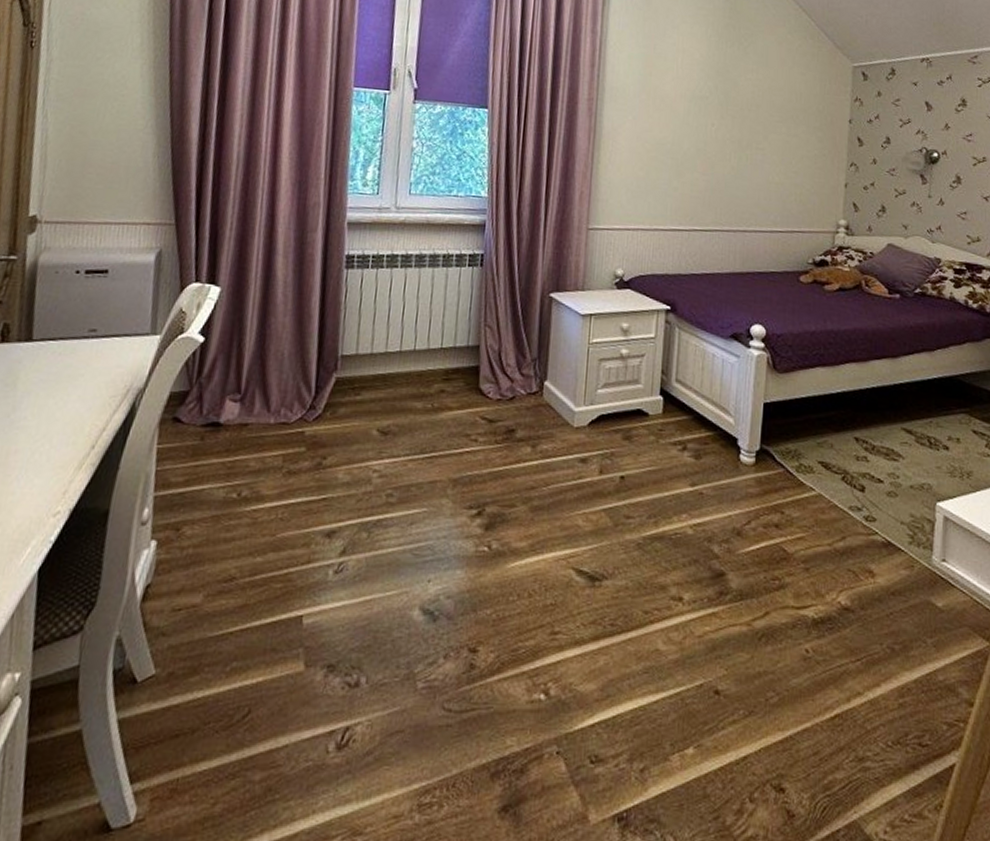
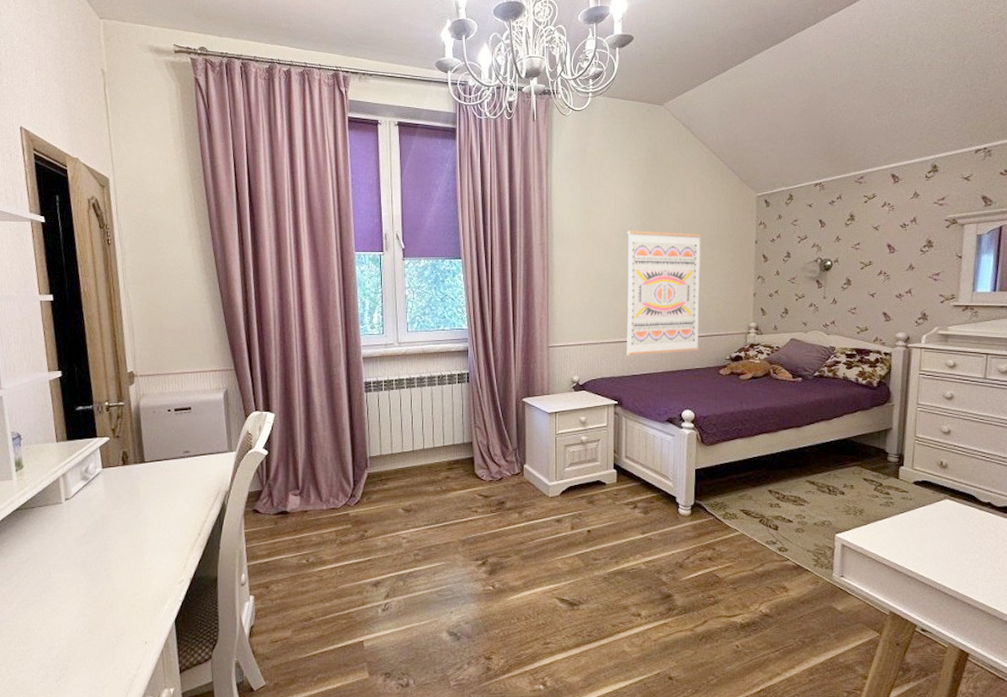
wall art: none [684,93,786,250] -> present [626,230,702,356]

